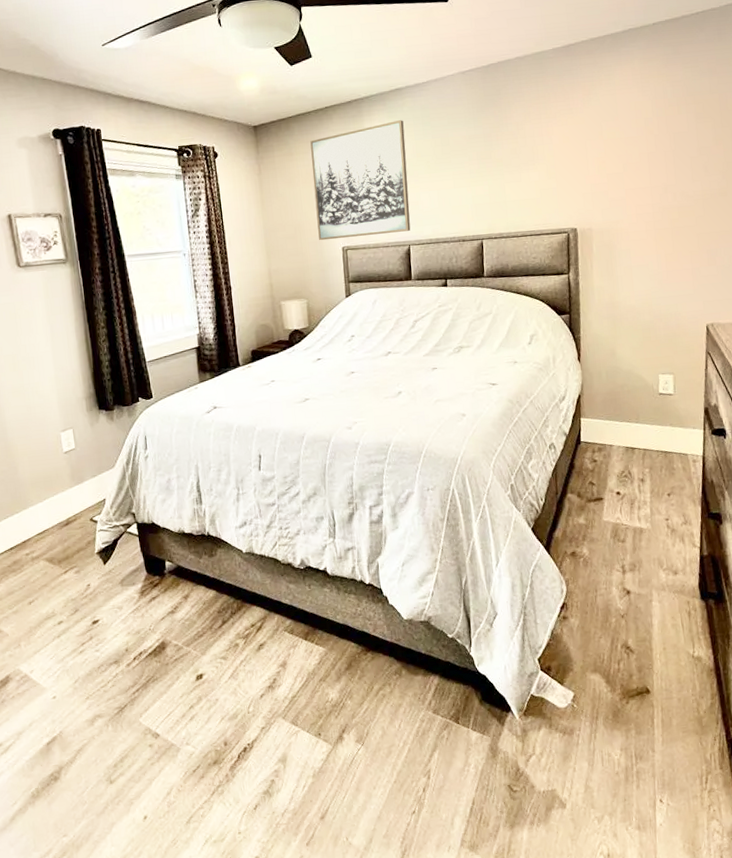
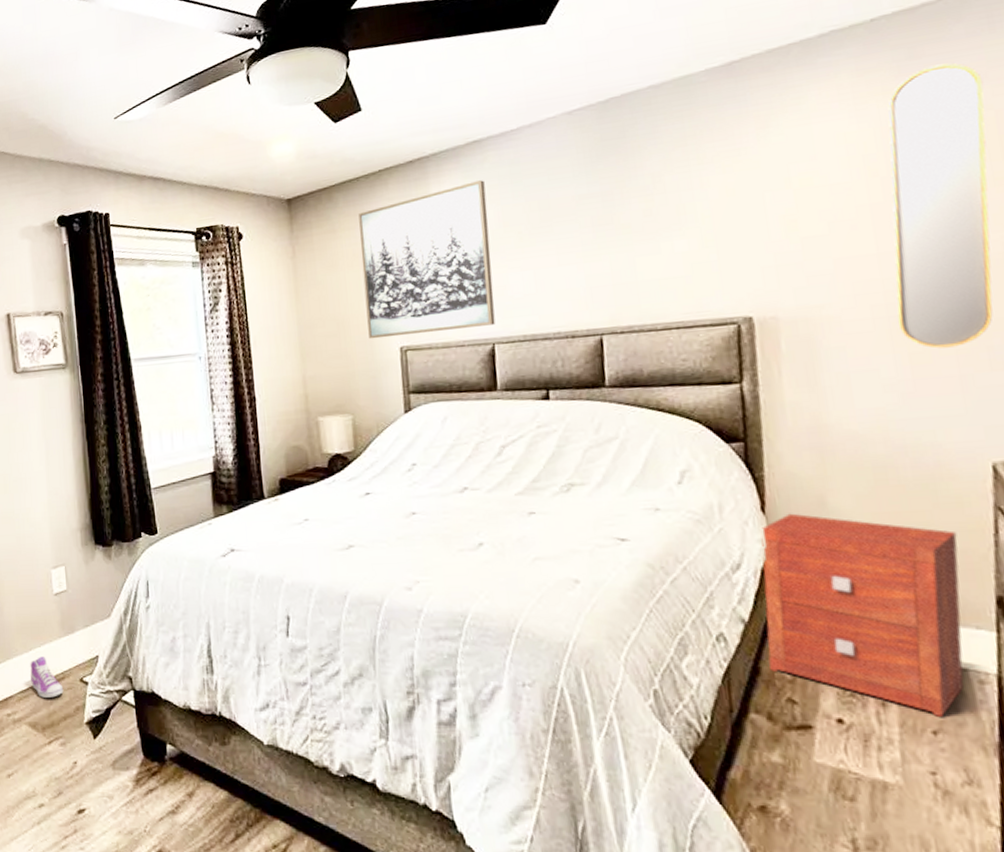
sneaker: none [45,504,76,537] -> present [30,656,64,698]
nightstand: none [577,361,686,485] -> present [761,513,964,717]
home mirror: none [660,59,714,251] -> present [888,63,993,349]

